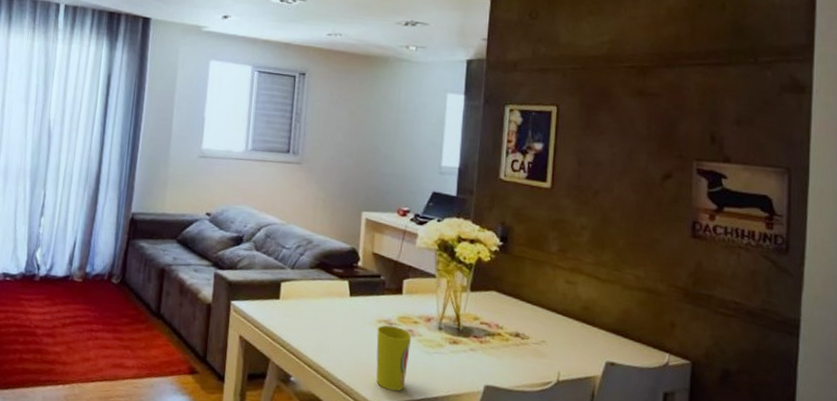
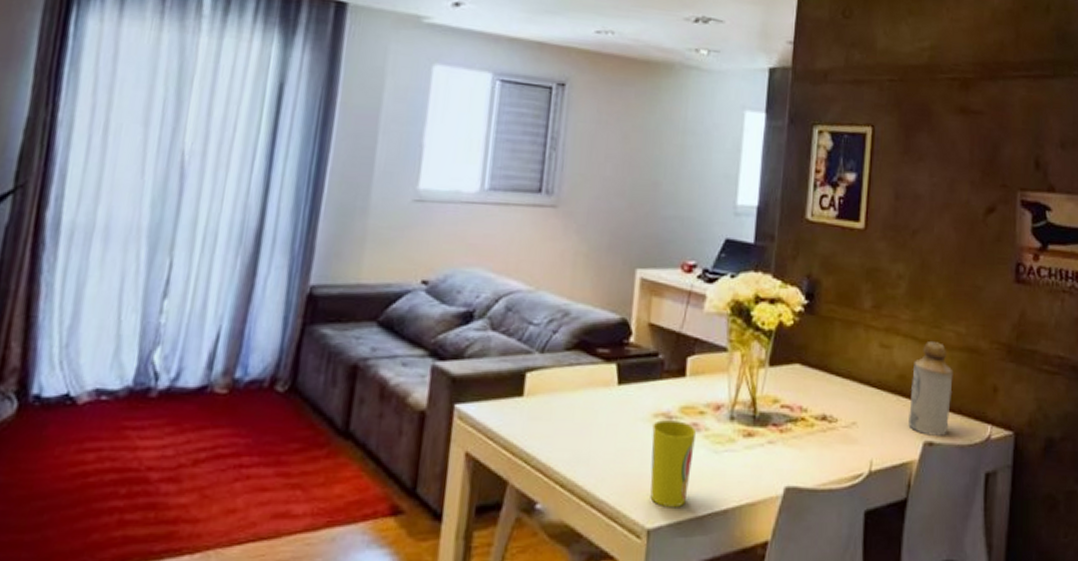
bottle: none [592,281,633,359] -> present [908,342,953,436]

